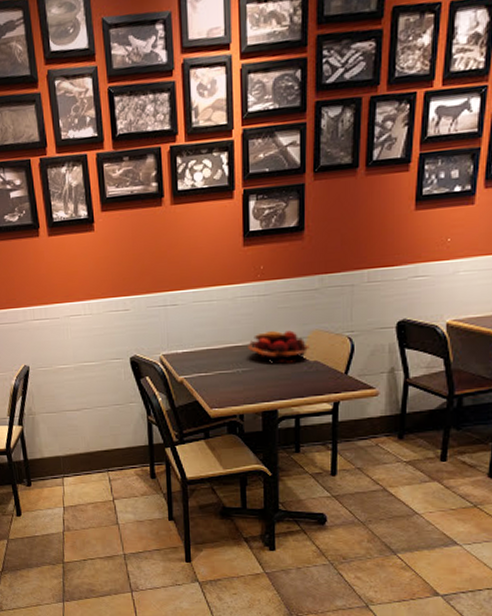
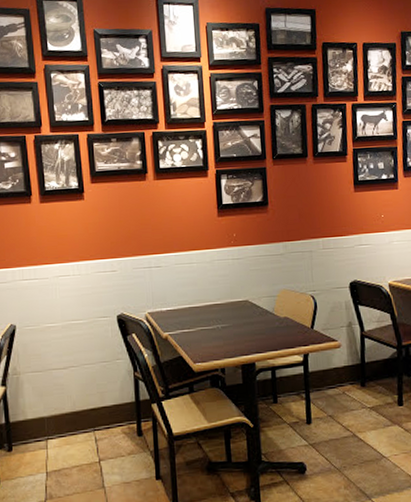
fruit basket: present [246,330,309,364] -> none [224,289,279,320]

